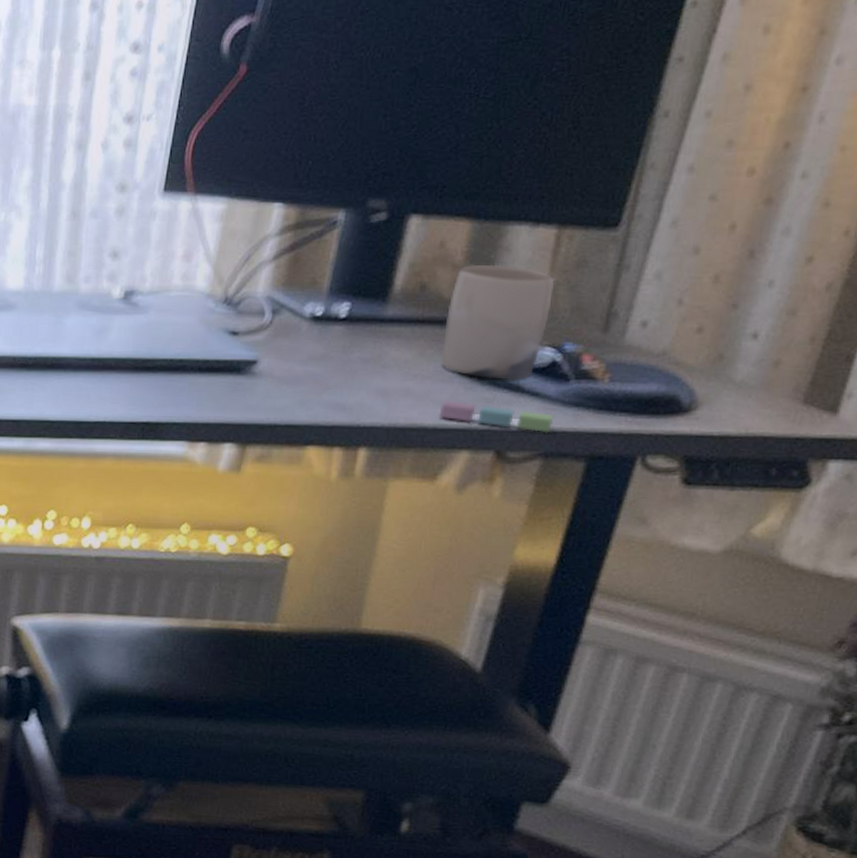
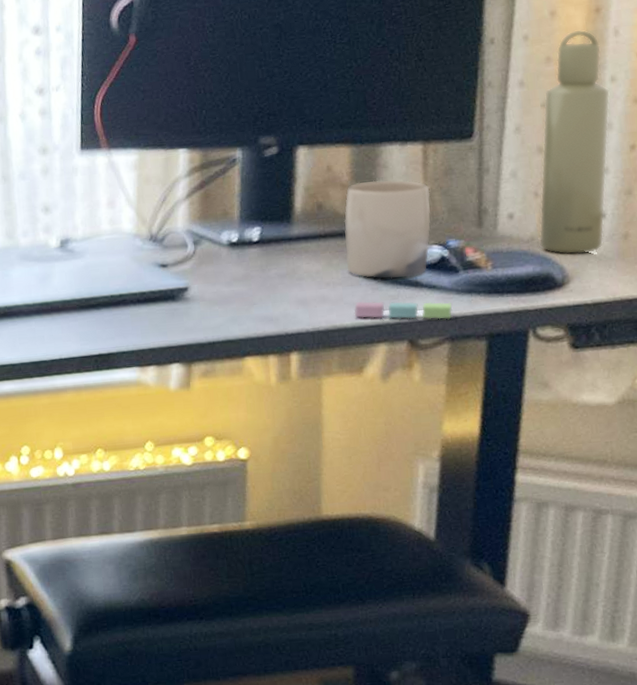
bottle: none [671,111,798,377] -> present [539,29,610,254]

